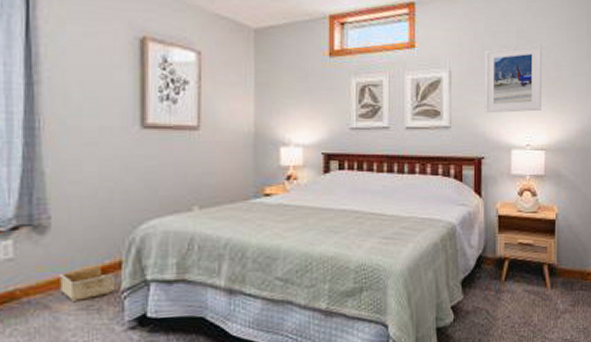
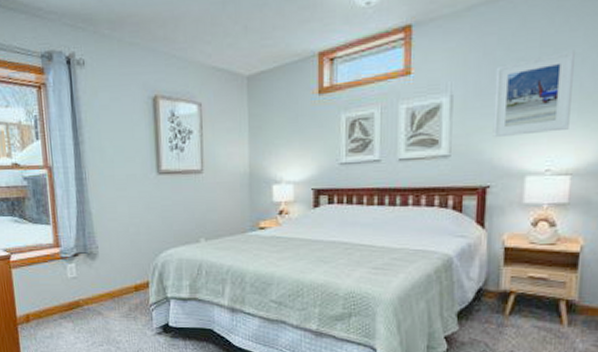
storage bin: present [60,266,116,301] -> none [107,285,146,310]

